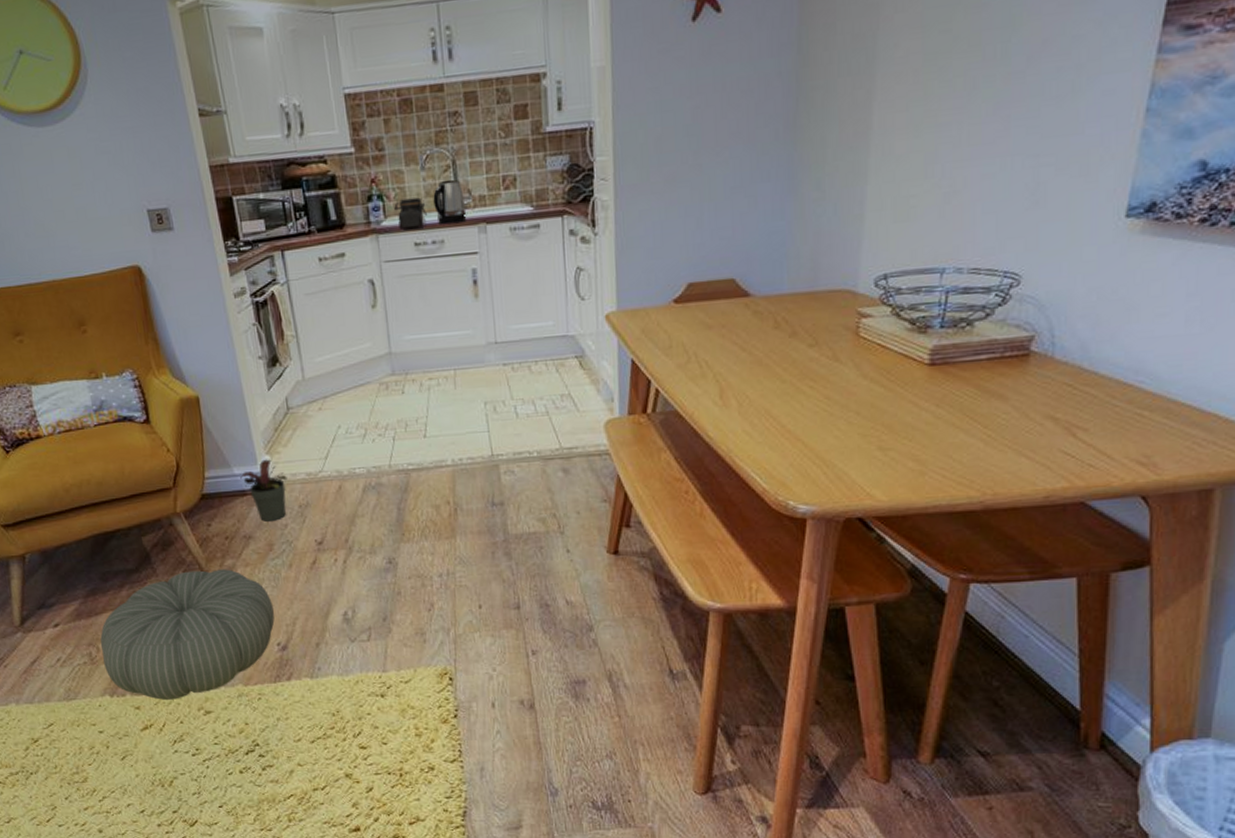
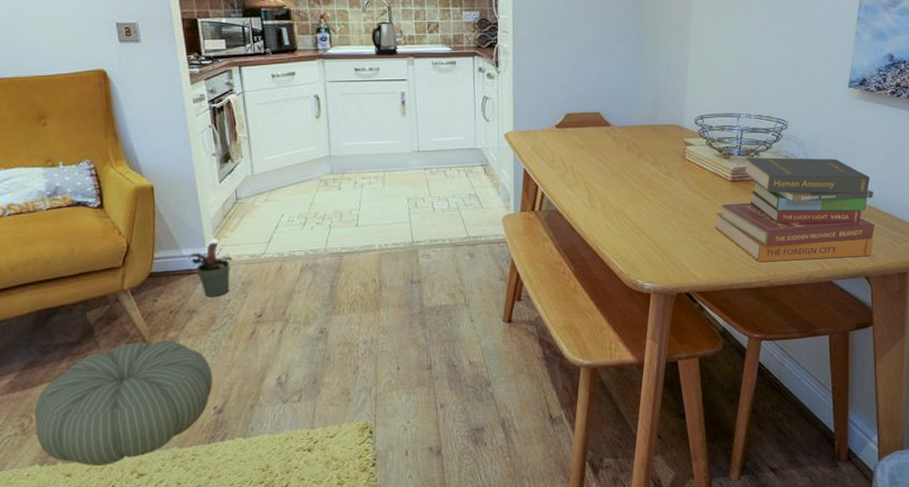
jar: present [394,197,427,231] -> none [339,33,366,58]
books: none [903,325,1162,476] -> present [715,157,875,262]

